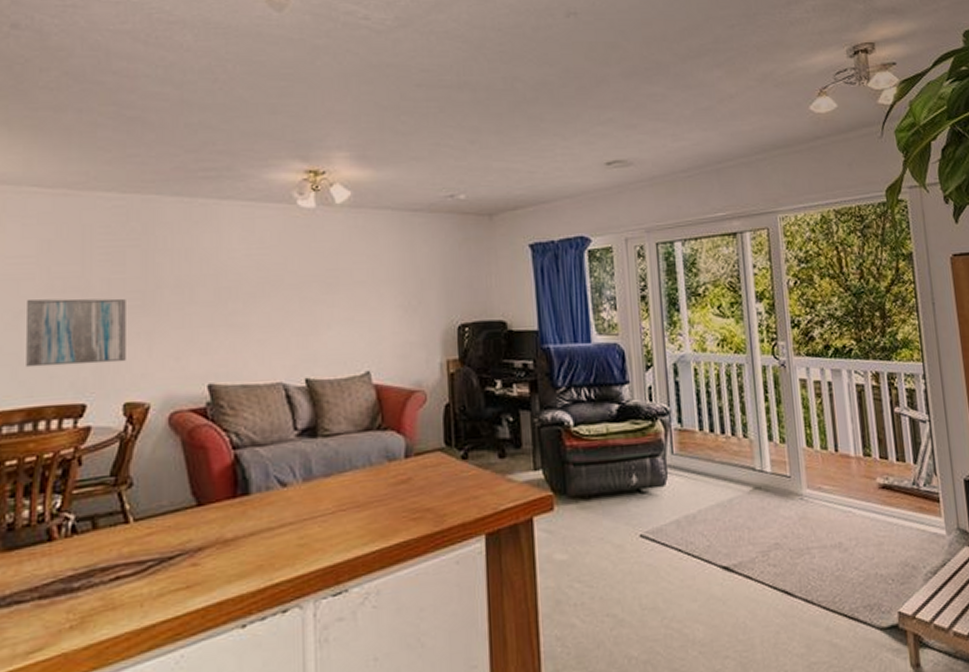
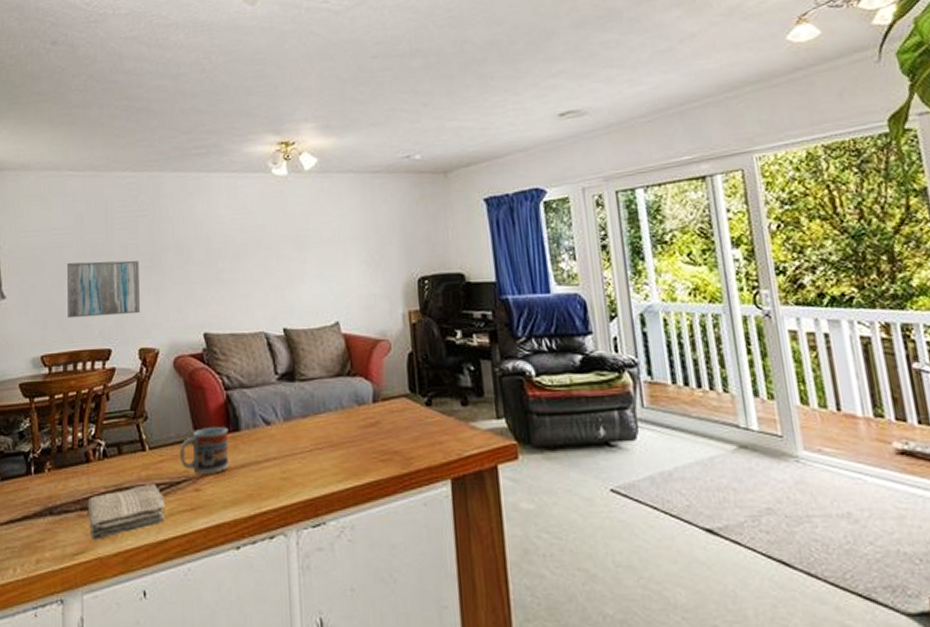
washcloth: none [48,561,154,634] -> present [87,484,166,541]
cup: none [173,491,236,547] -> present [179,427,229,474]

